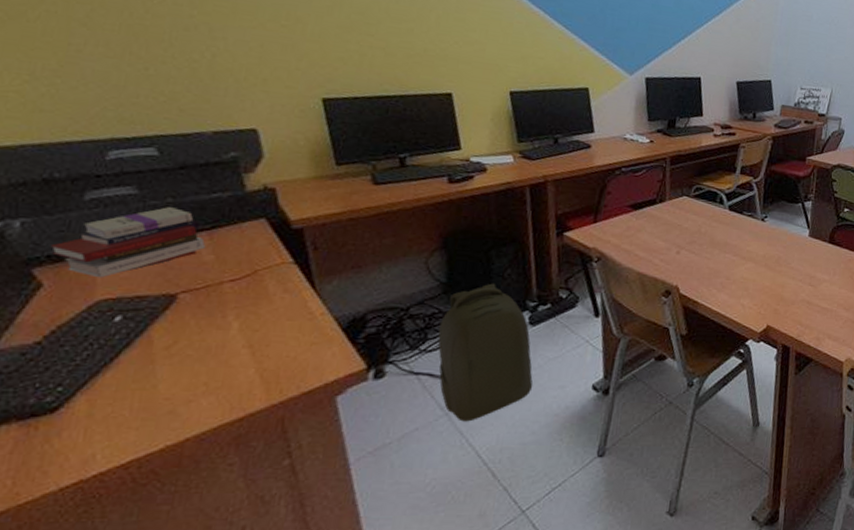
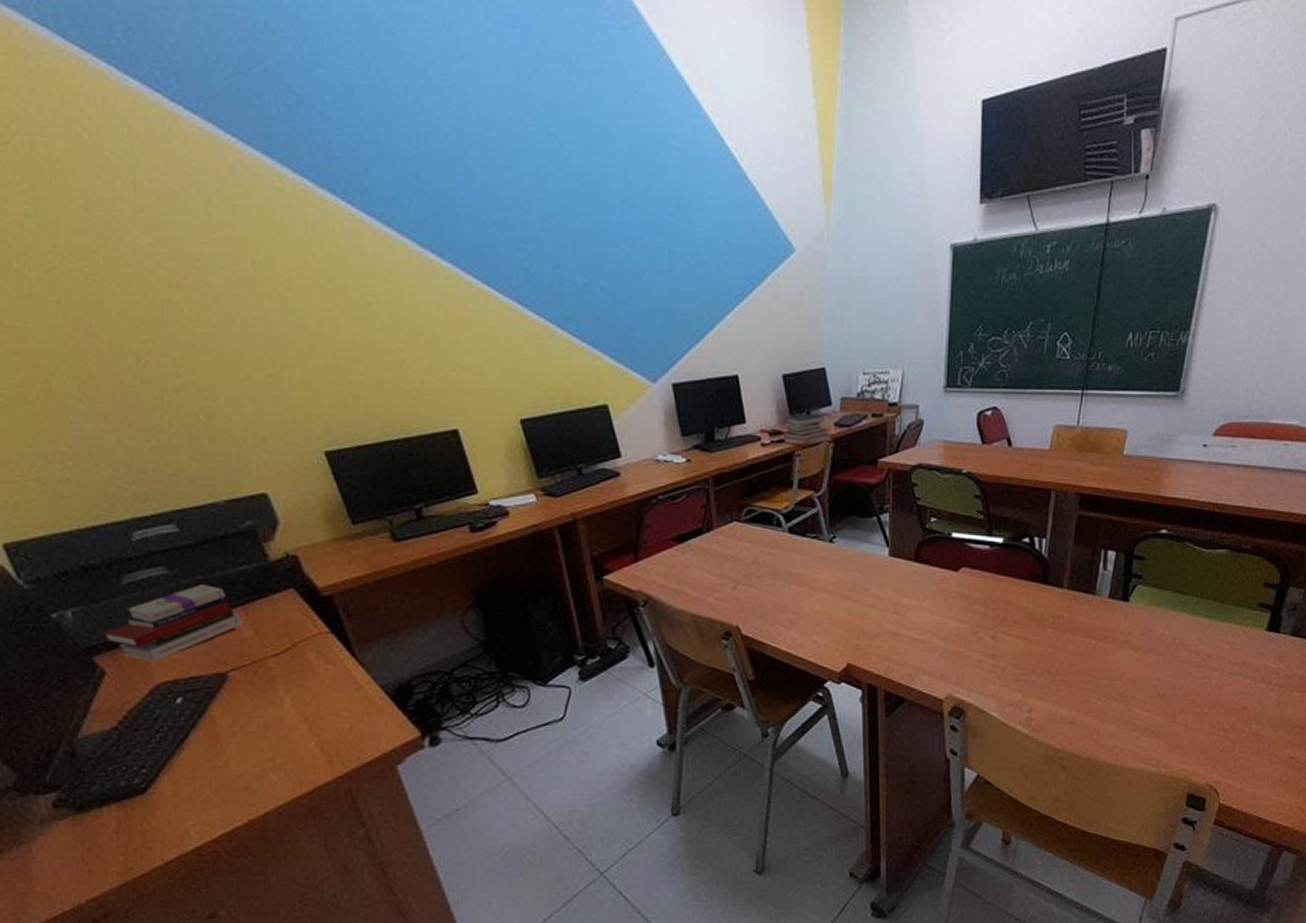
backpack: present [437,283,533,422] -> none [487,638,593,785]
books: none [732,114,771,141] -> present [783,413,831,446]

